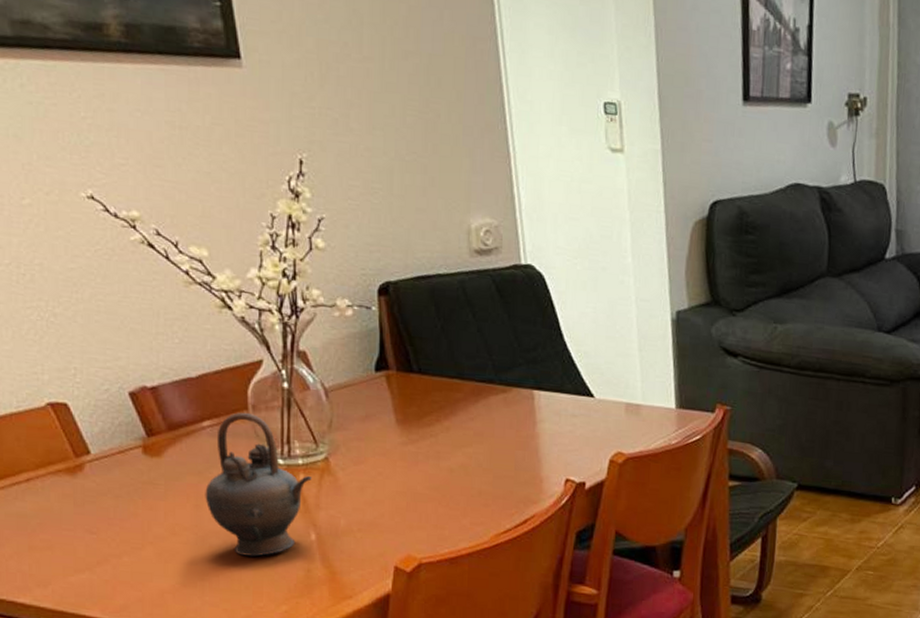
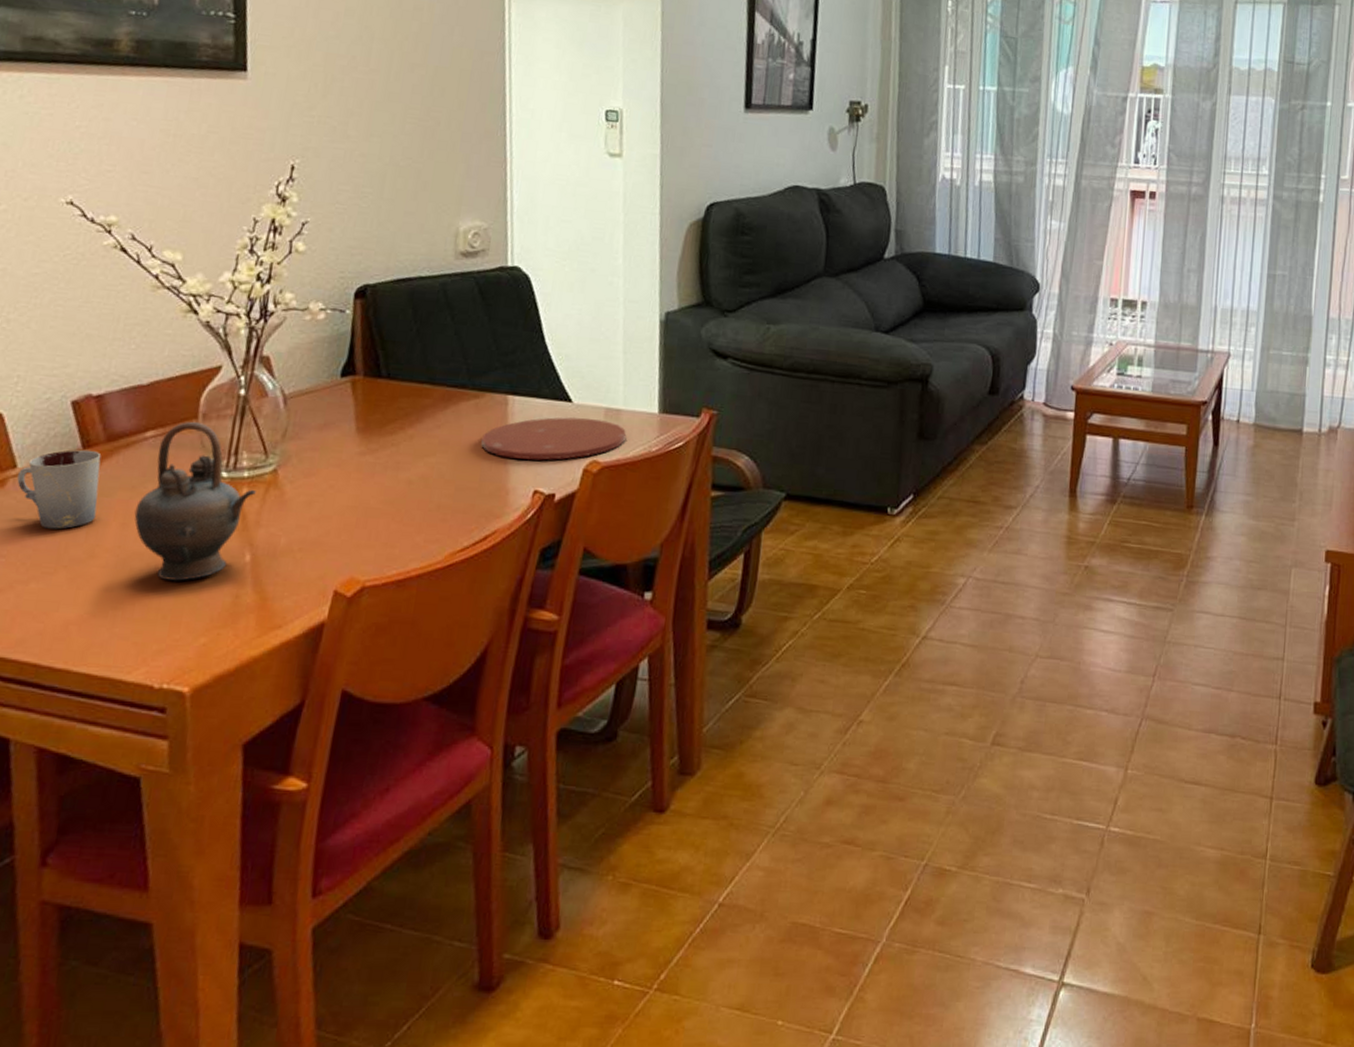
cup: none [93,437,170,510] -> present [17,449,102,529]
plate: none [513,411,647,452] -> present [481,417,627,461]

